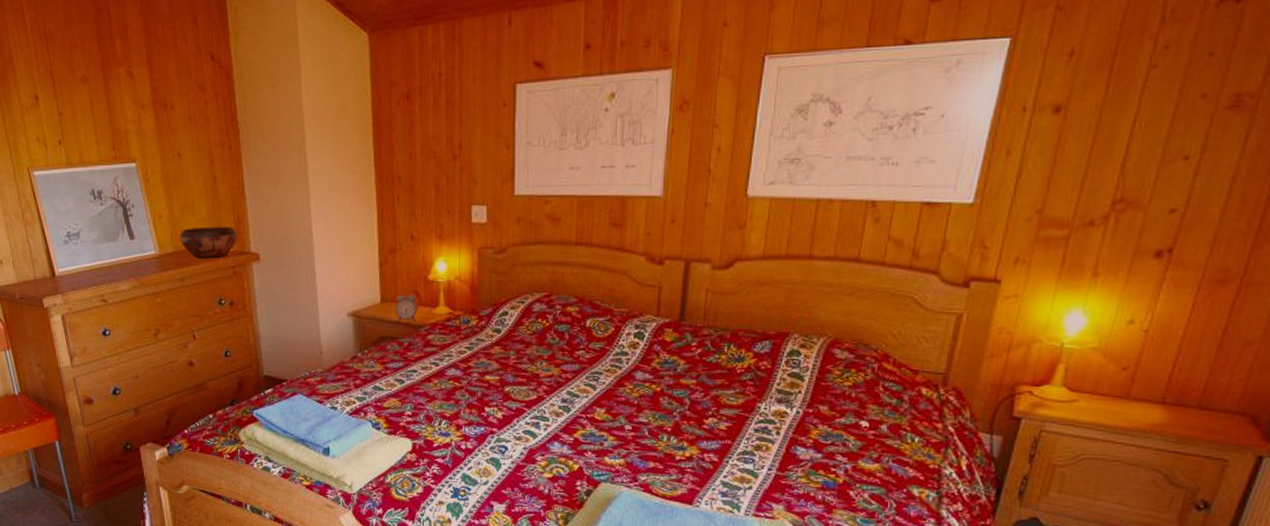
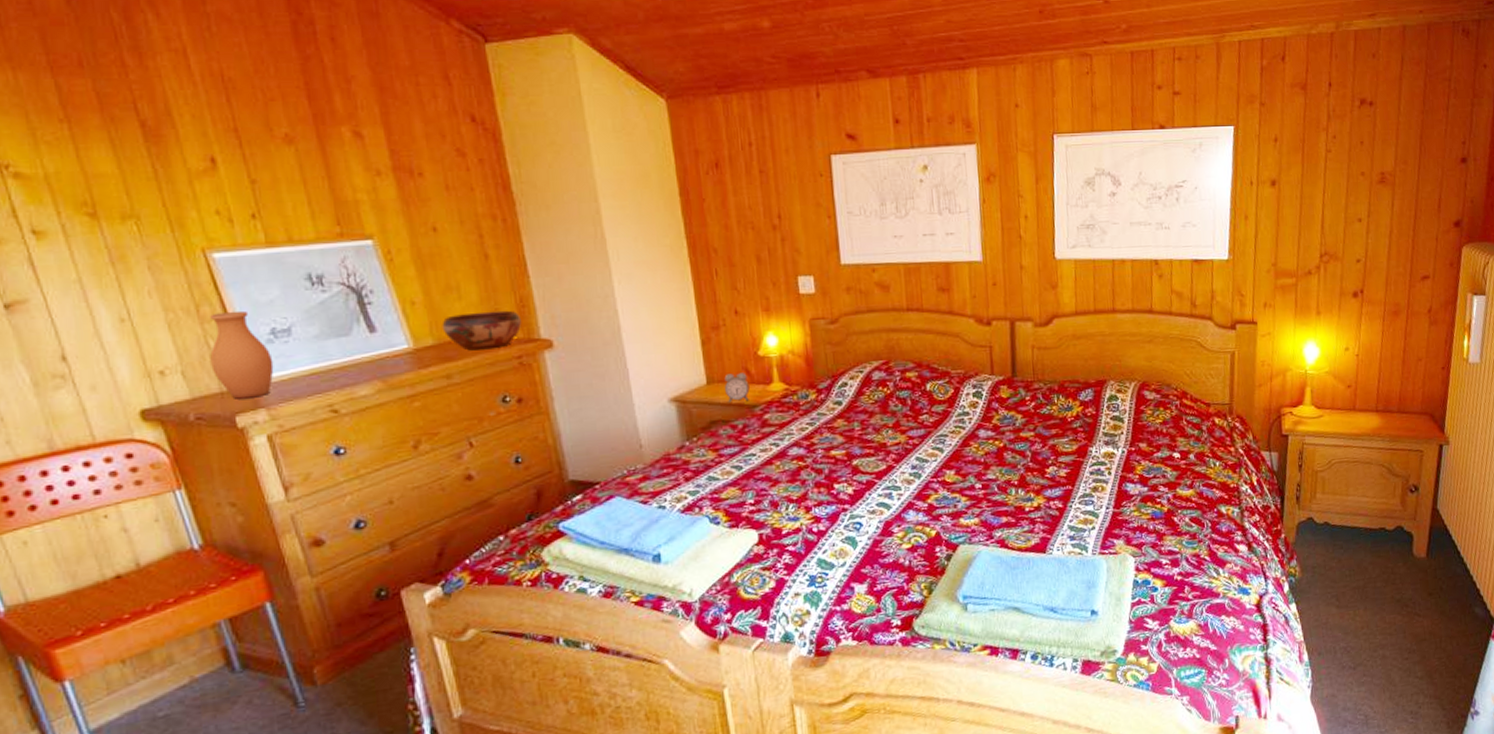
vase: none [29,217,68,286] -> present [210,310,274,399]

